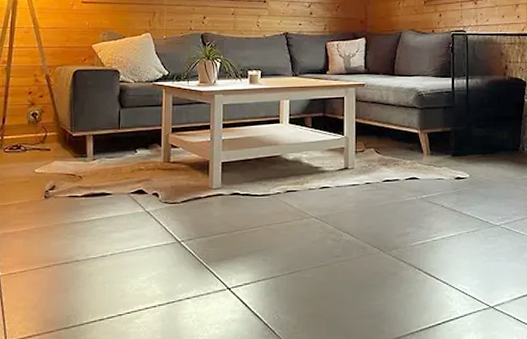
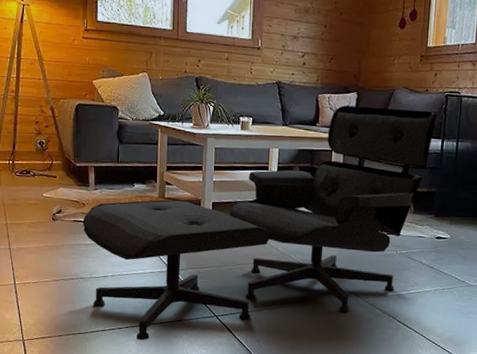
lounge chair: none [78,50,446,327] -> present [82,105,438,341]

